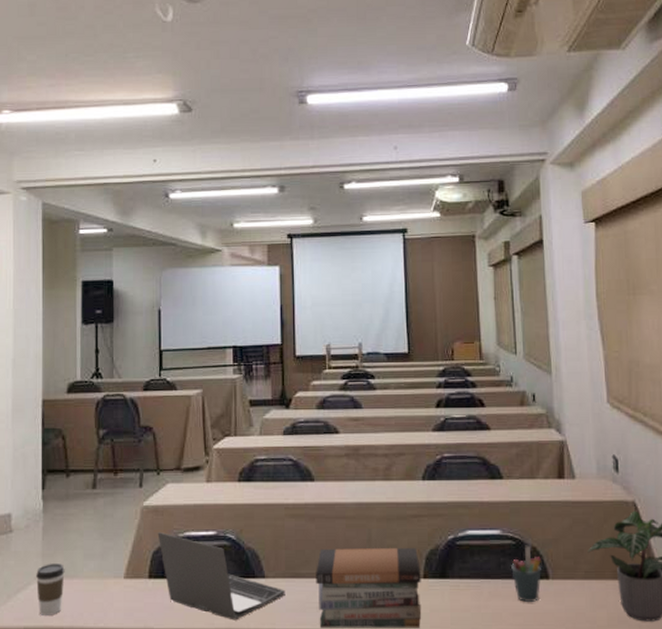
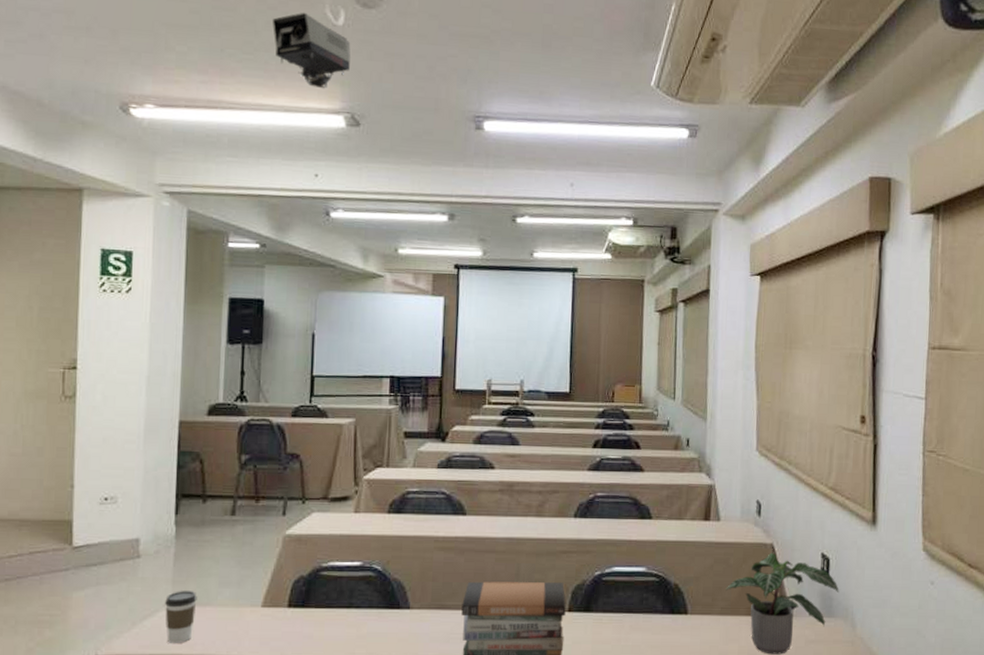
projector: none [108,13,180,81] -> present [272,12,351,89]
laptop: present [157,532,285,620] -> none [299,561,430,650]
pen holder: present [511,545,542,602] -> none [653,582,682,635]

